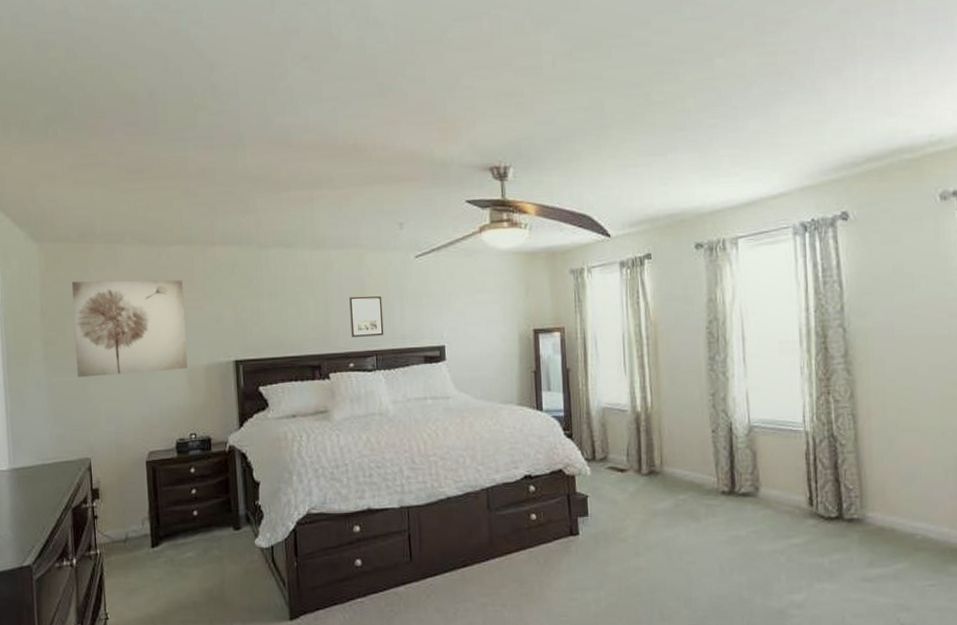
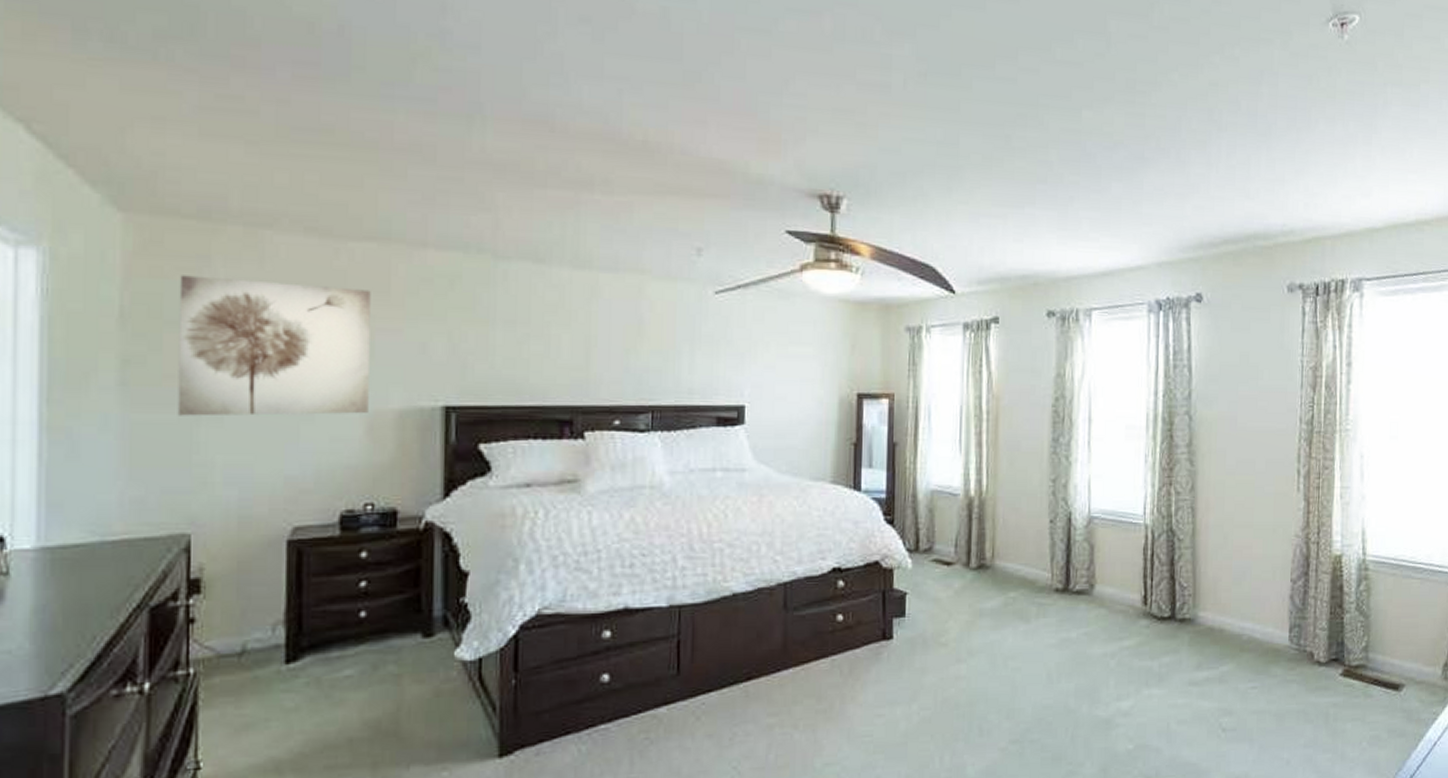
wall art: present [349,296,384,337] -> none [620,335,666,388]

